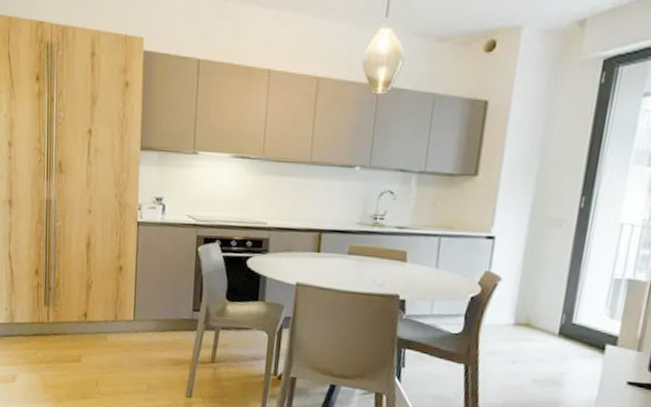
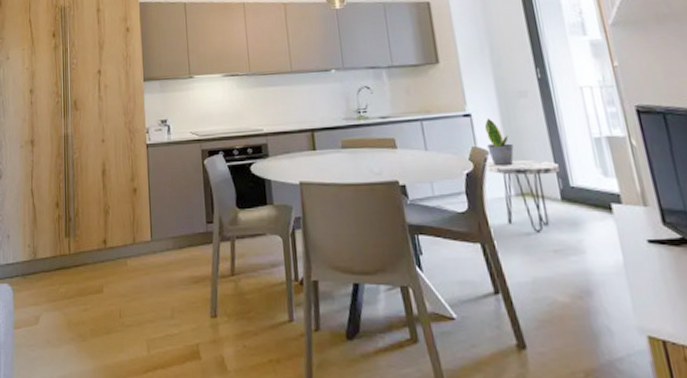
side table: none [493,288,569,362] -> present [485,160,561,232]
potted plant: none [501,243,529,296] -> present [484,118,514,166]

